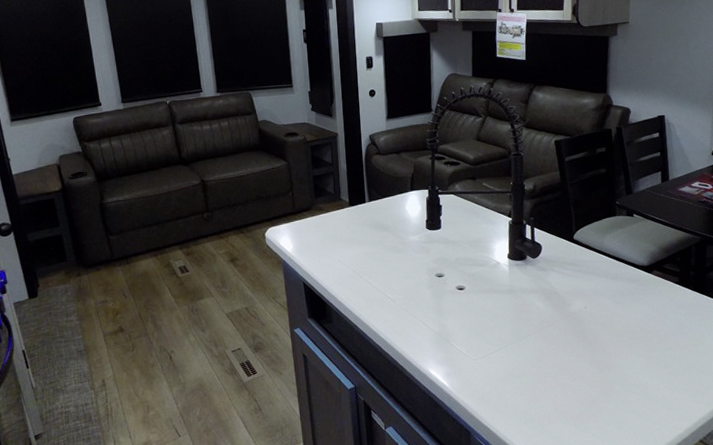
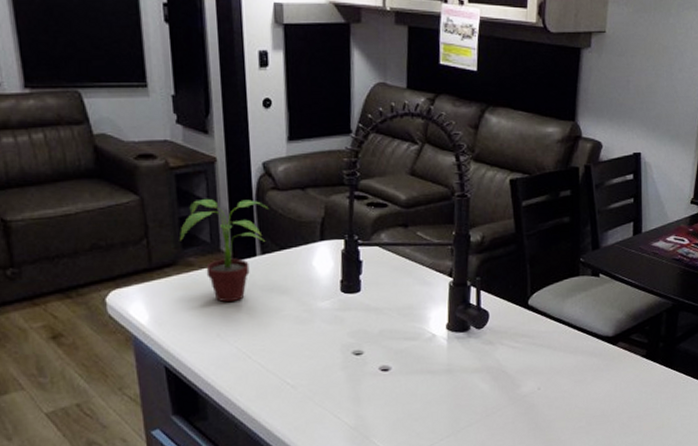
potted plant: none [313,162,374,237] -> present [180,198,269,303]

